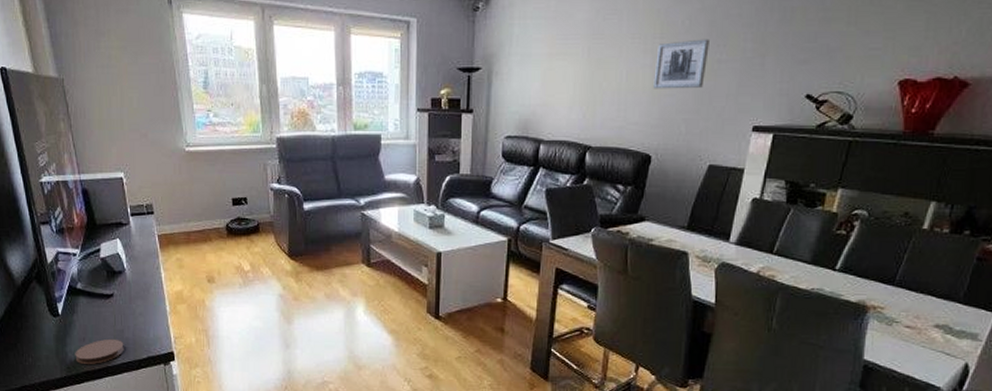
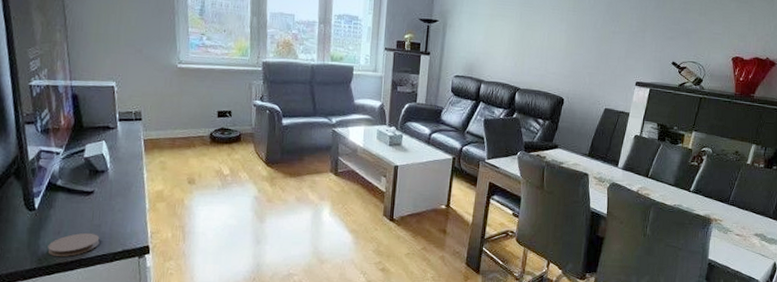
wall art: present [653,39,709,89] -> none [567,15,607,51]

